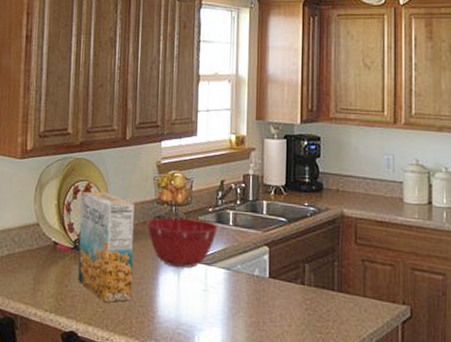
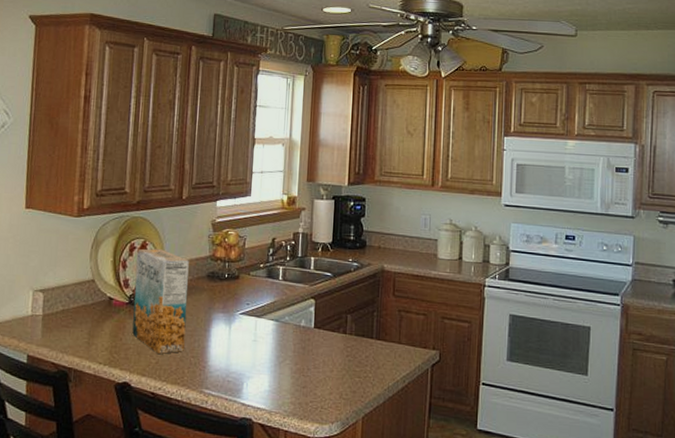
mixing bowl: present [146,217,218,268] -> none [200,273,268,321]

